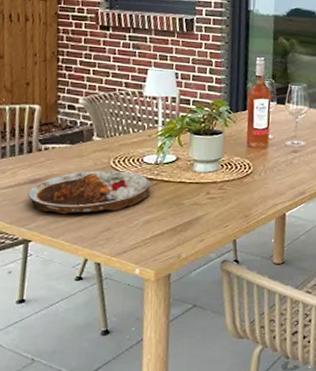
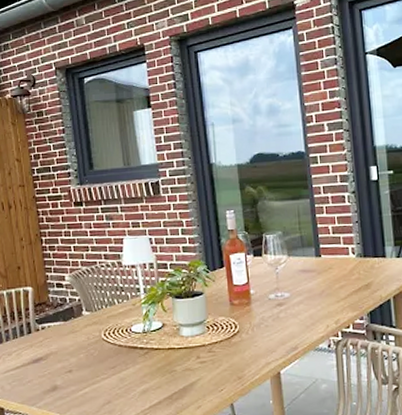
plate: present [28,170,151,215] -> none [33,343,143,391]

